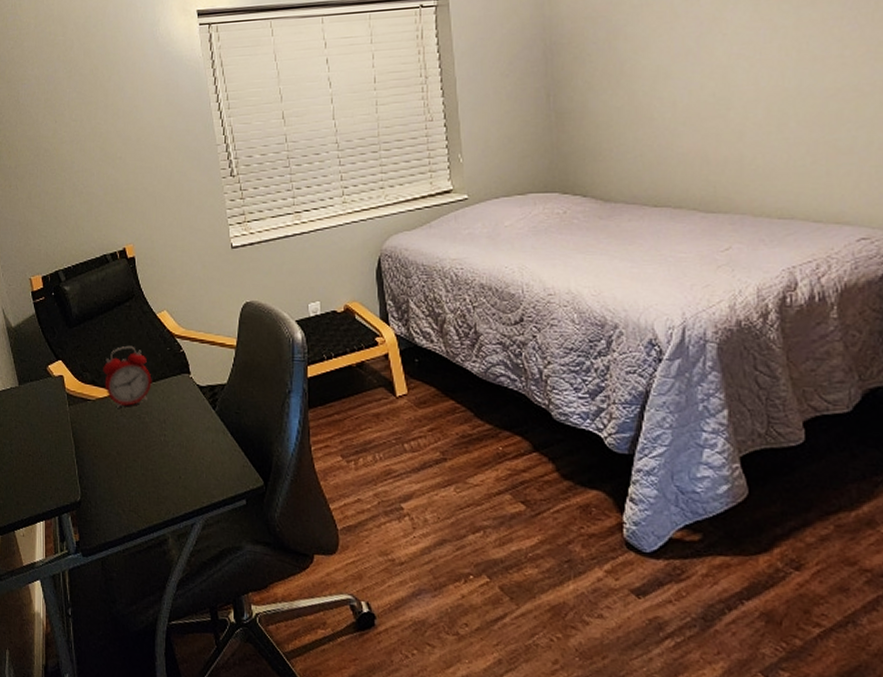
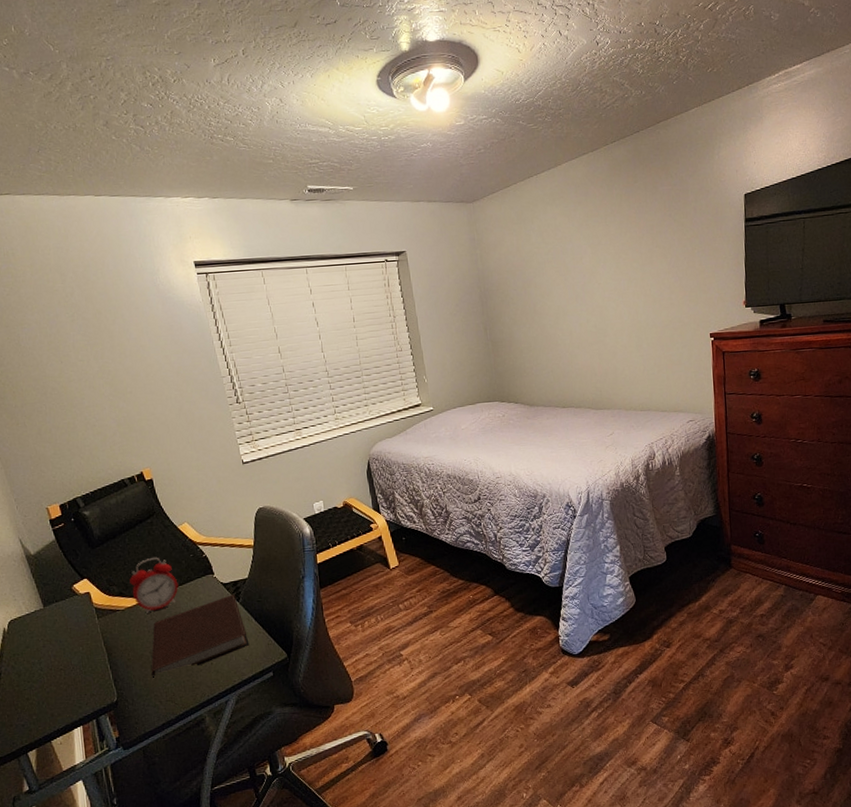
notebook: none [117,400,223,482] -> present [151,594,250,678]

